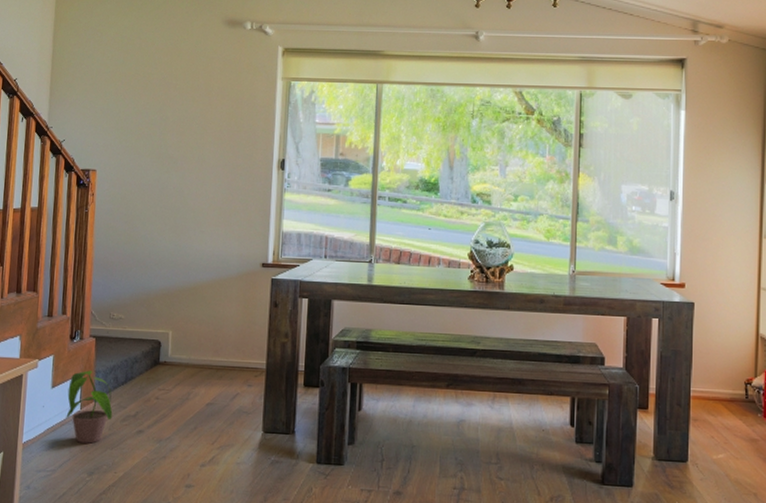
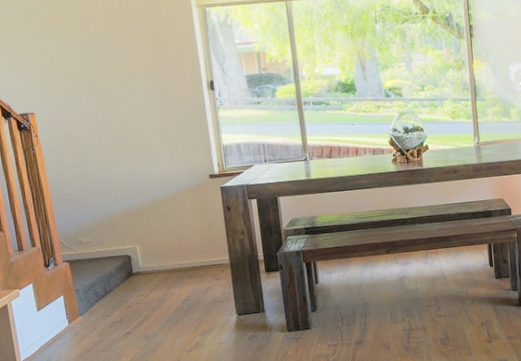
potted plant: present [66,370,113,444] -> none [53,290,100,352]

